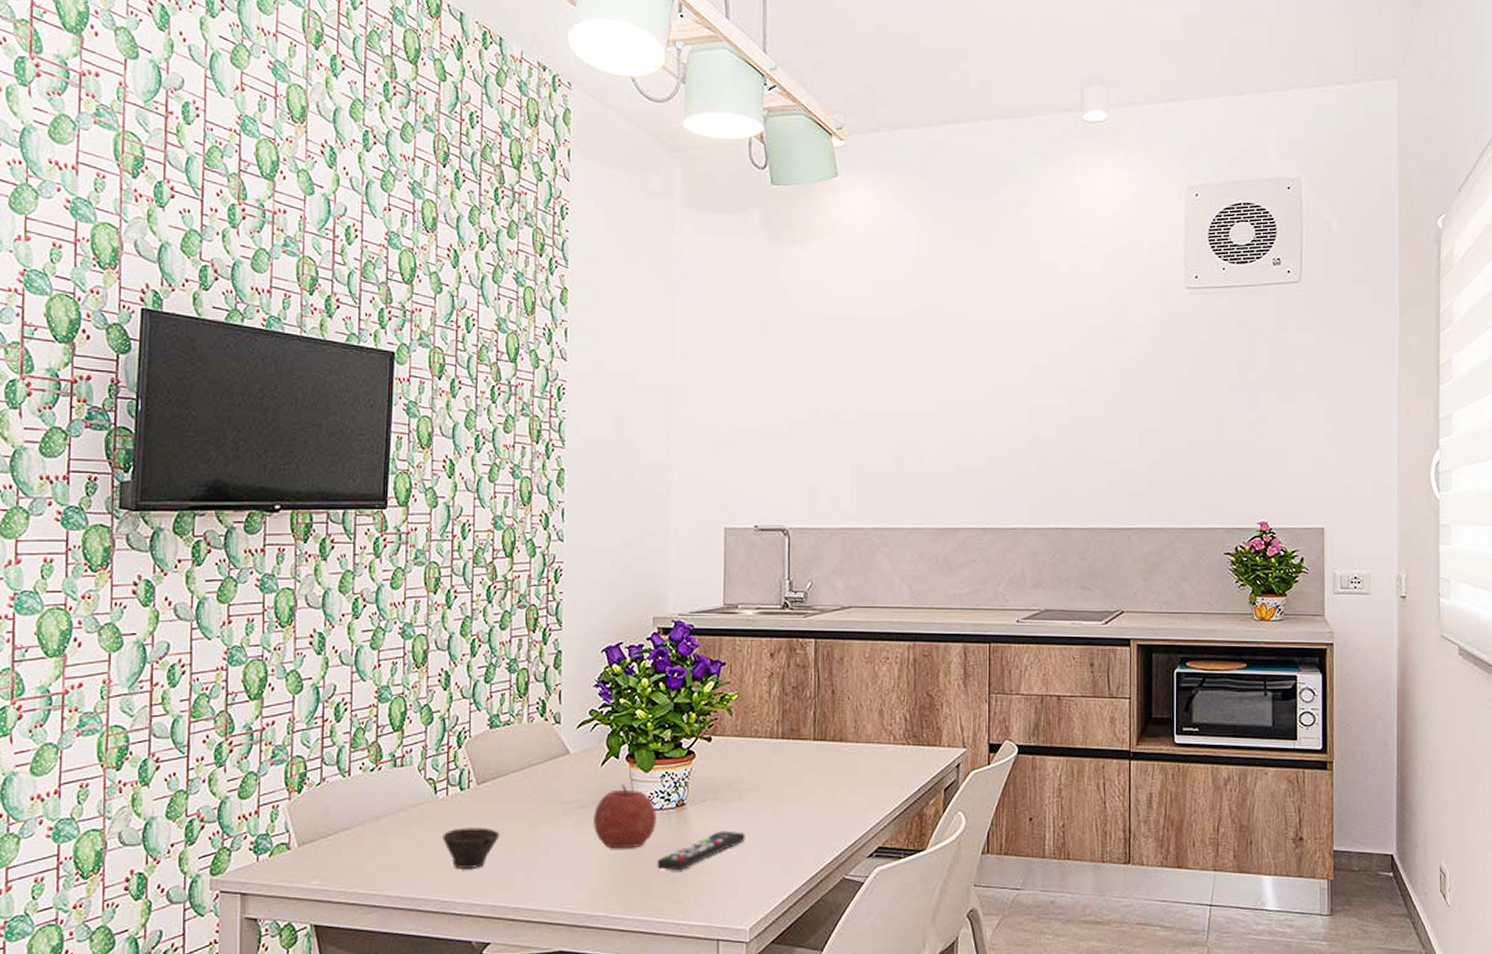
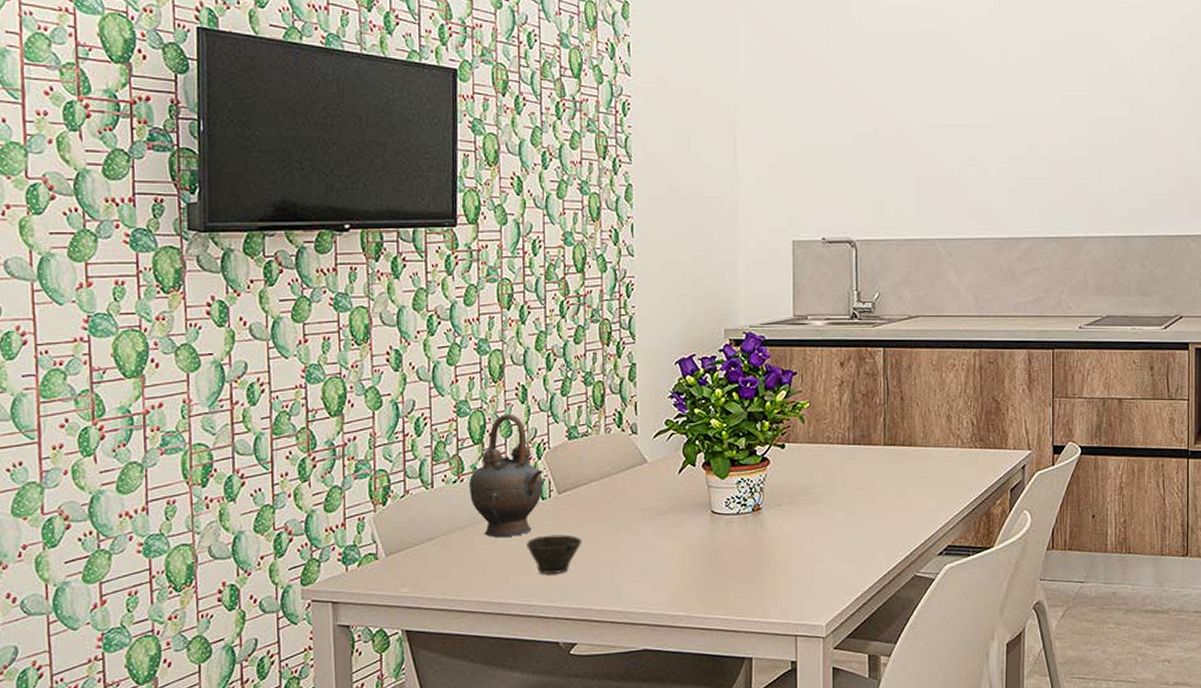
teapot: none [387,700,463,830] -> present [469,413,543,538]
fruit: present [593,784,656,849] -> none [673,490,734,552]
remote control: present [657,830,745,871] -> none [735,533,820,572]

